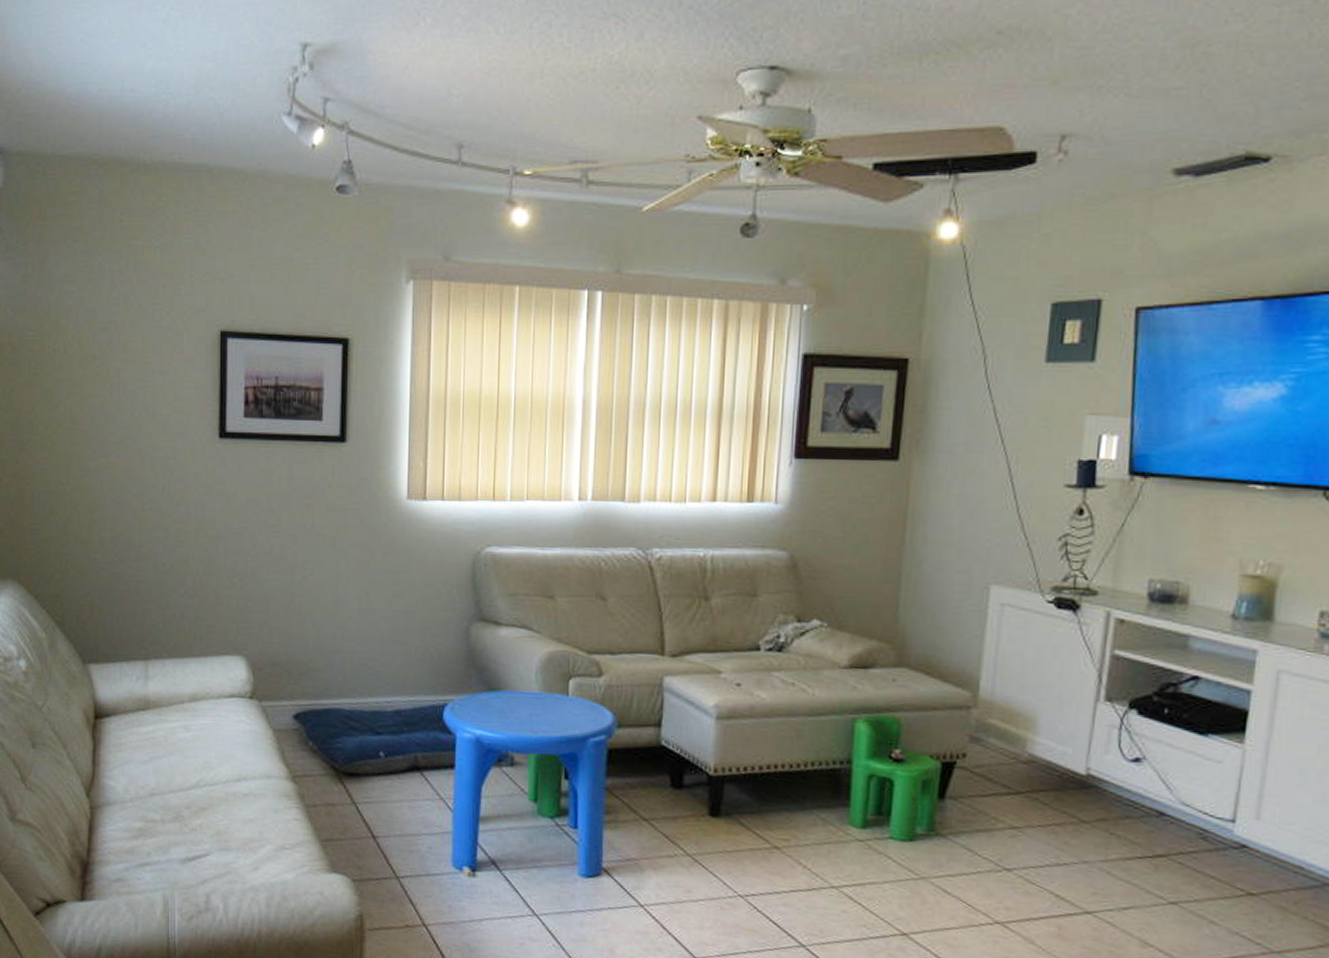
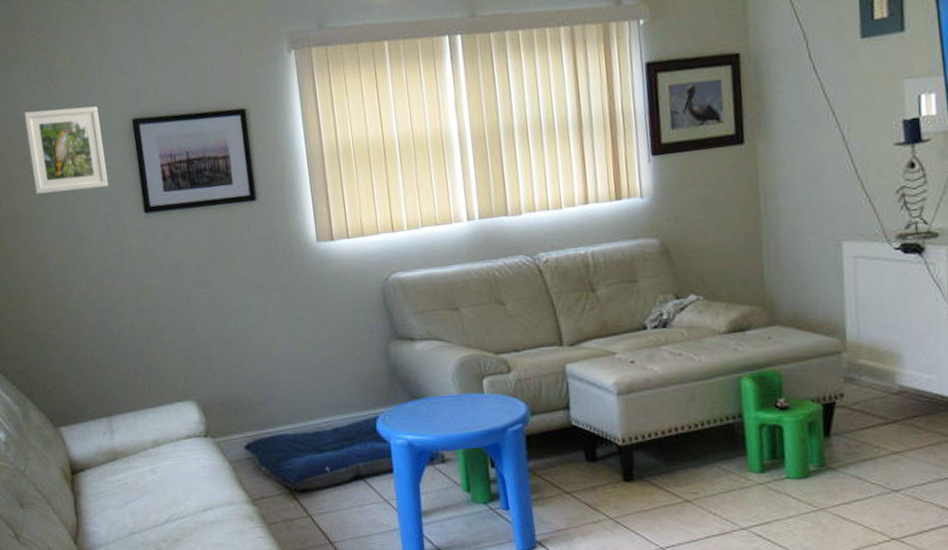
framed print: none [99,305,184,403] -> present [24,106,108,194]

